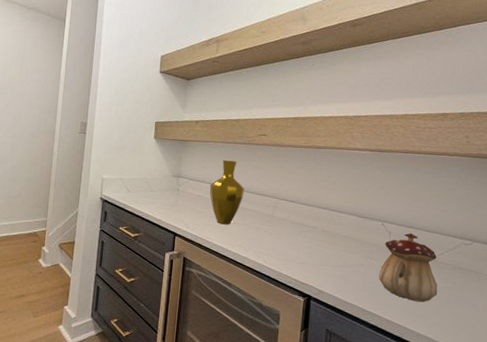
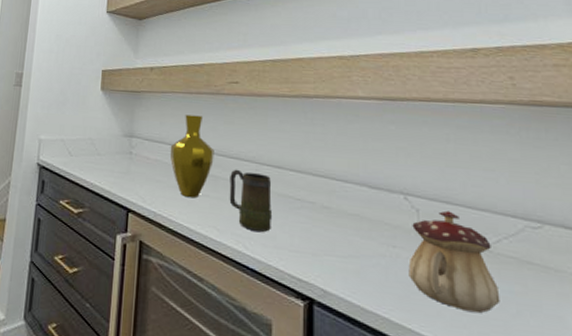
mug: none [254,203,286,249] -> present [229,169,273,232]

